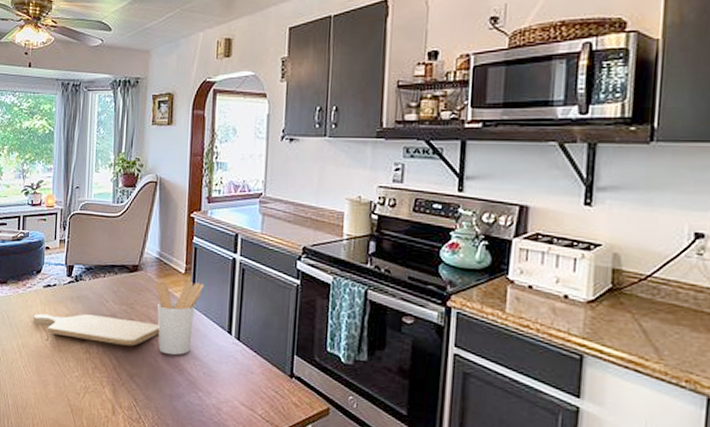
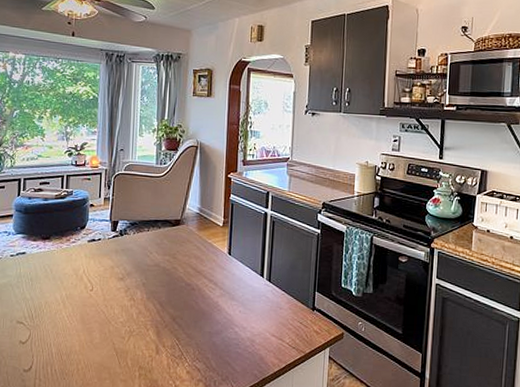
chopping board: present [33,313,159,346] -> none [77,265,200,292]
utensil holder: present [156,280,205,355] -> none [197,232,240,298]

